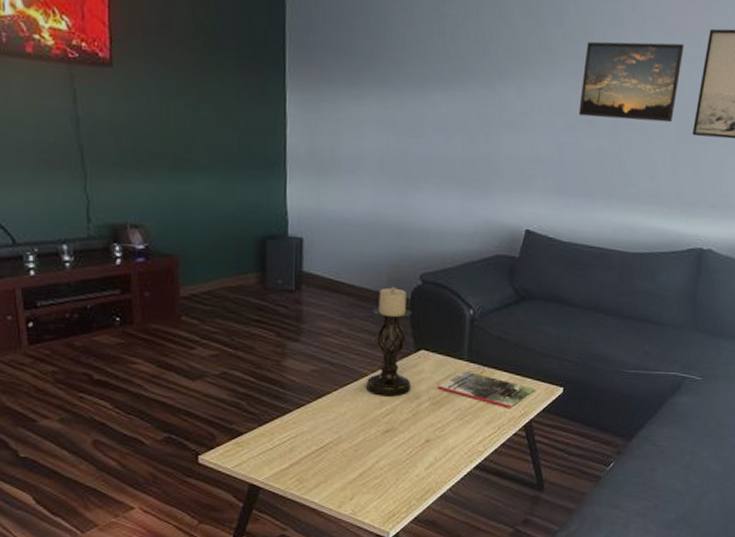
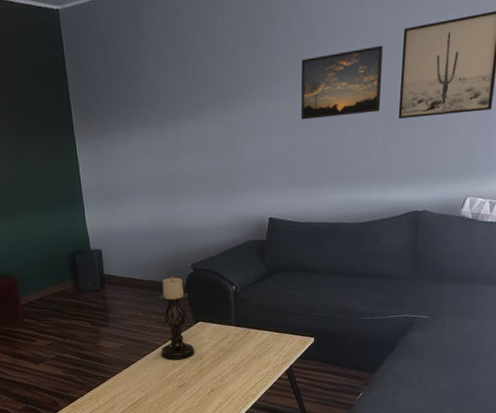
magazine: present [437,370,536,408] -> none [214,333,292,359]

